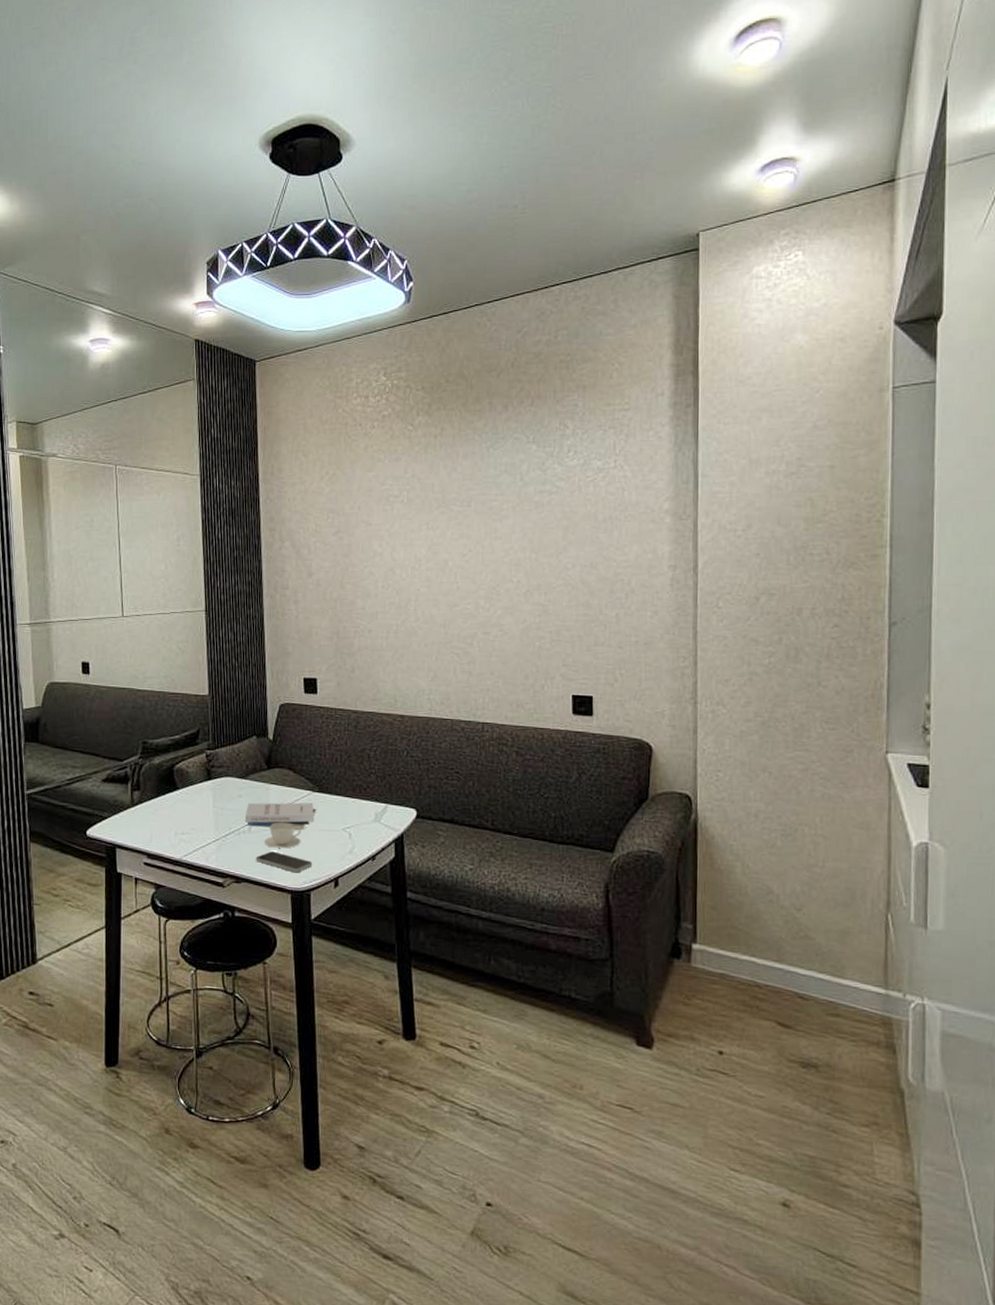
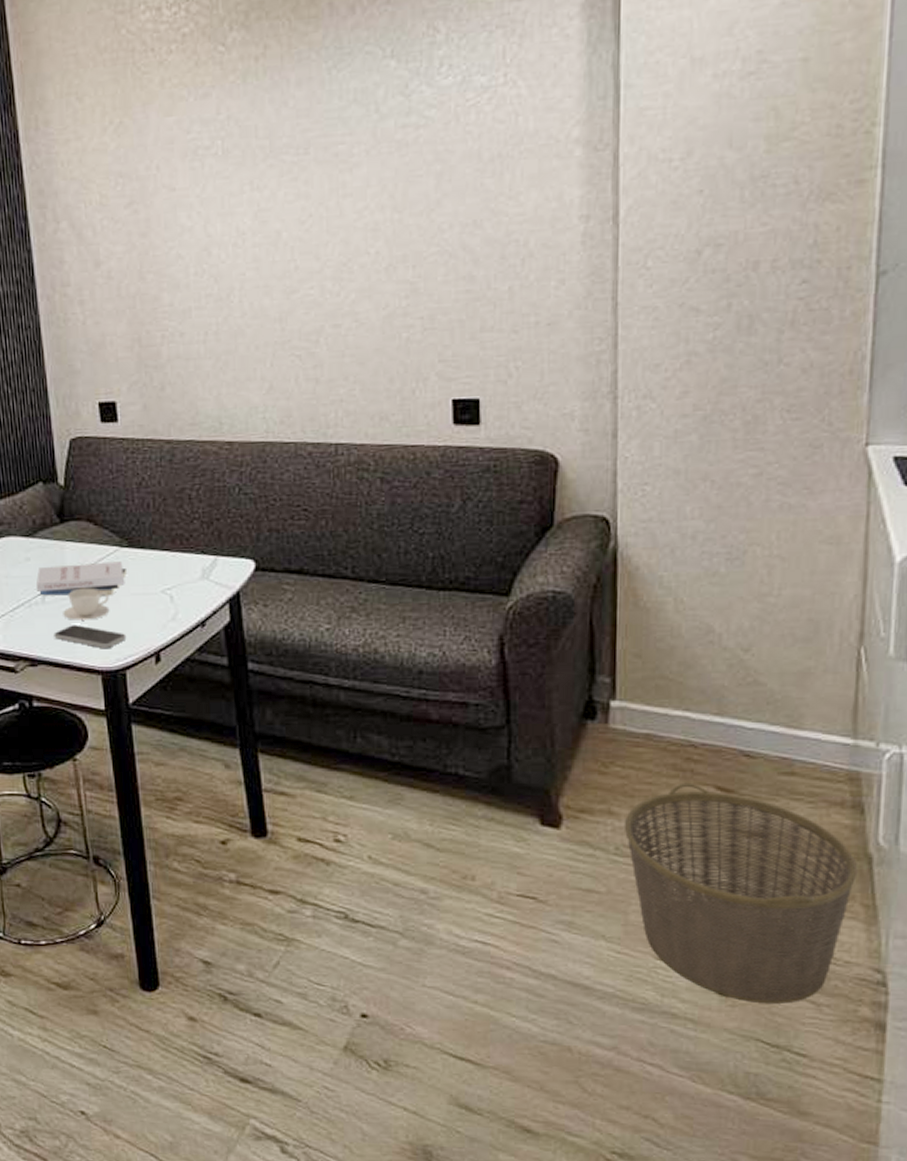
basket: none [703,1017,893,1217] -> present [623,782,858,1004]

